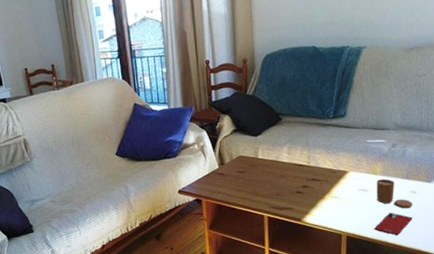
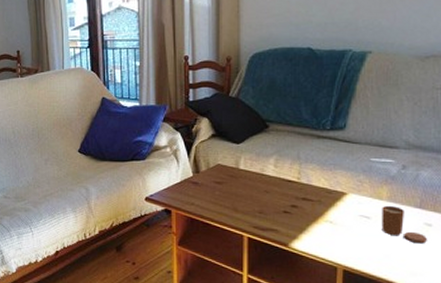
smartphone: present [374,213,413,236] -> none [378,247,428,276]

